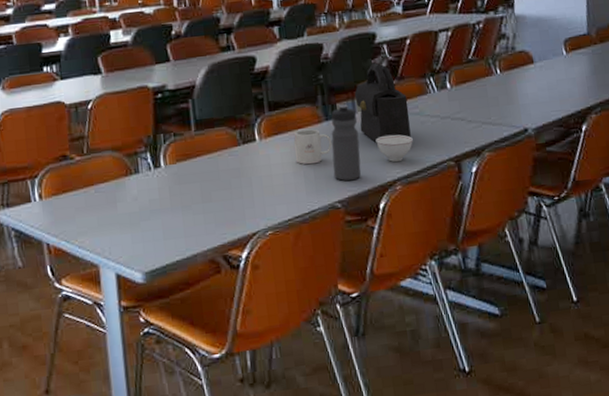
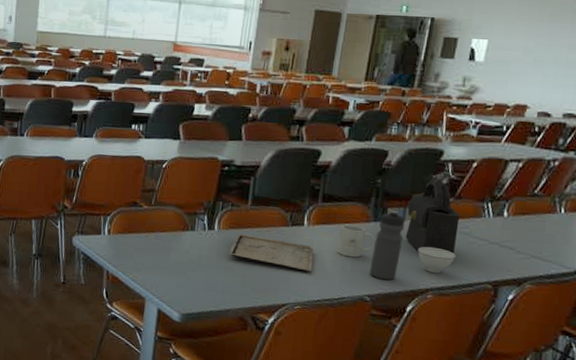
tray: none [182,161,275,194] -> present [228,232,314,273]

